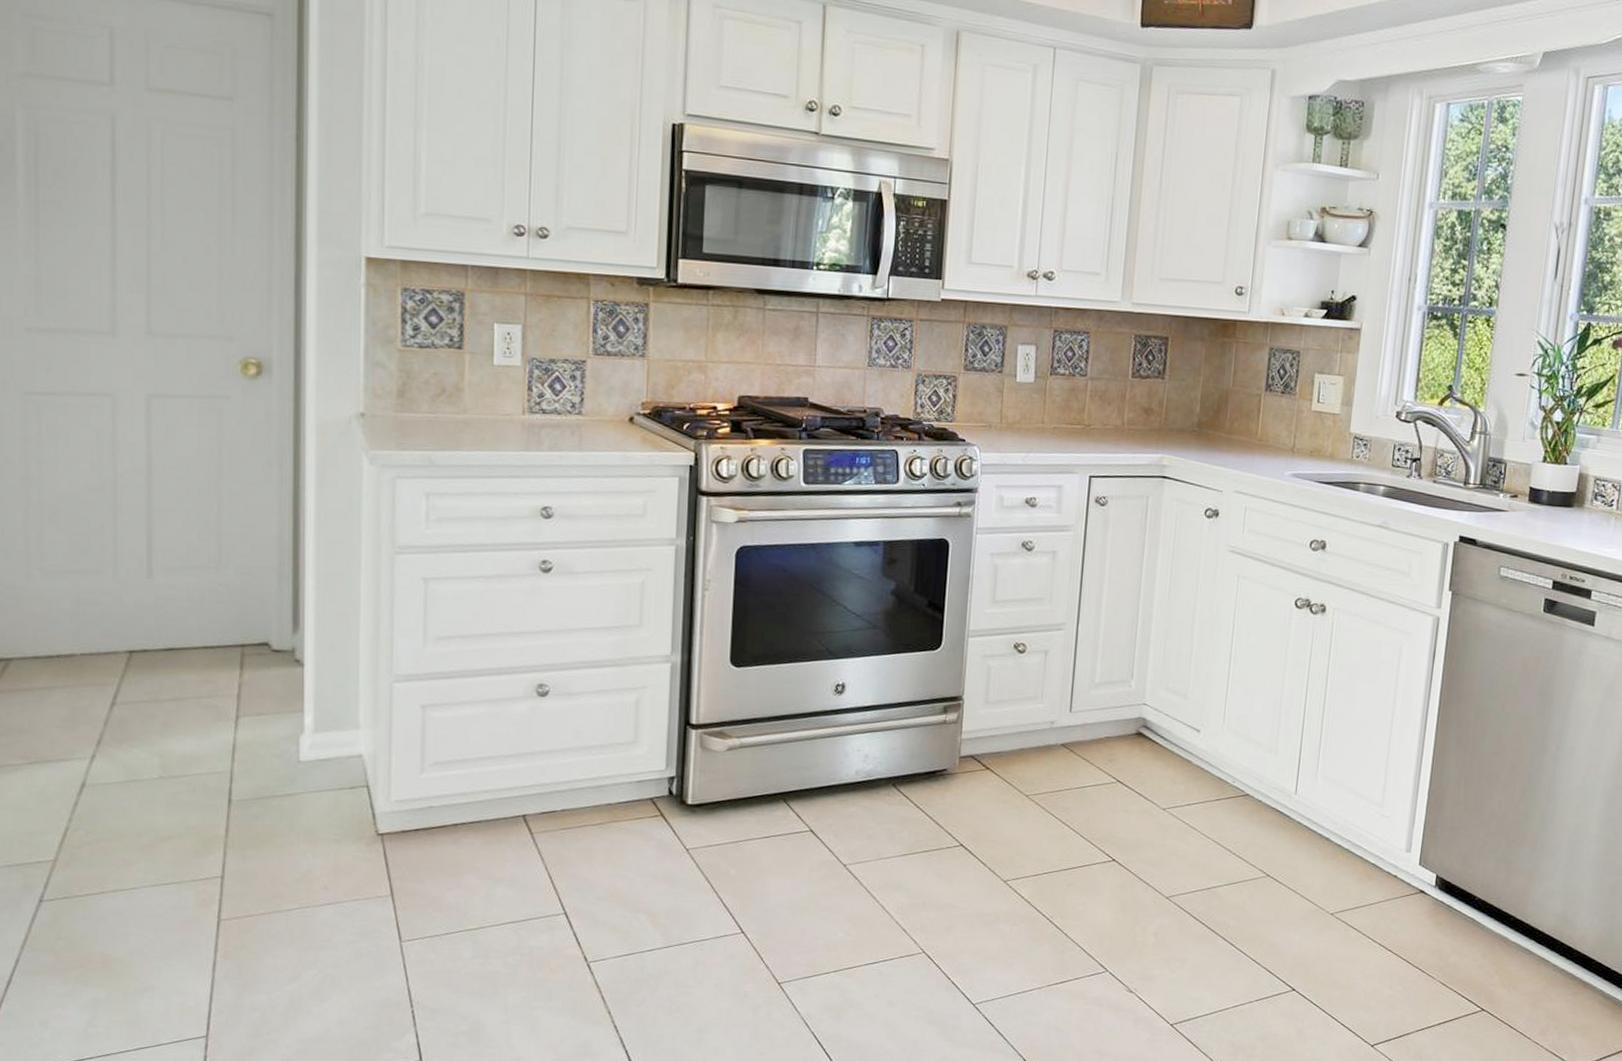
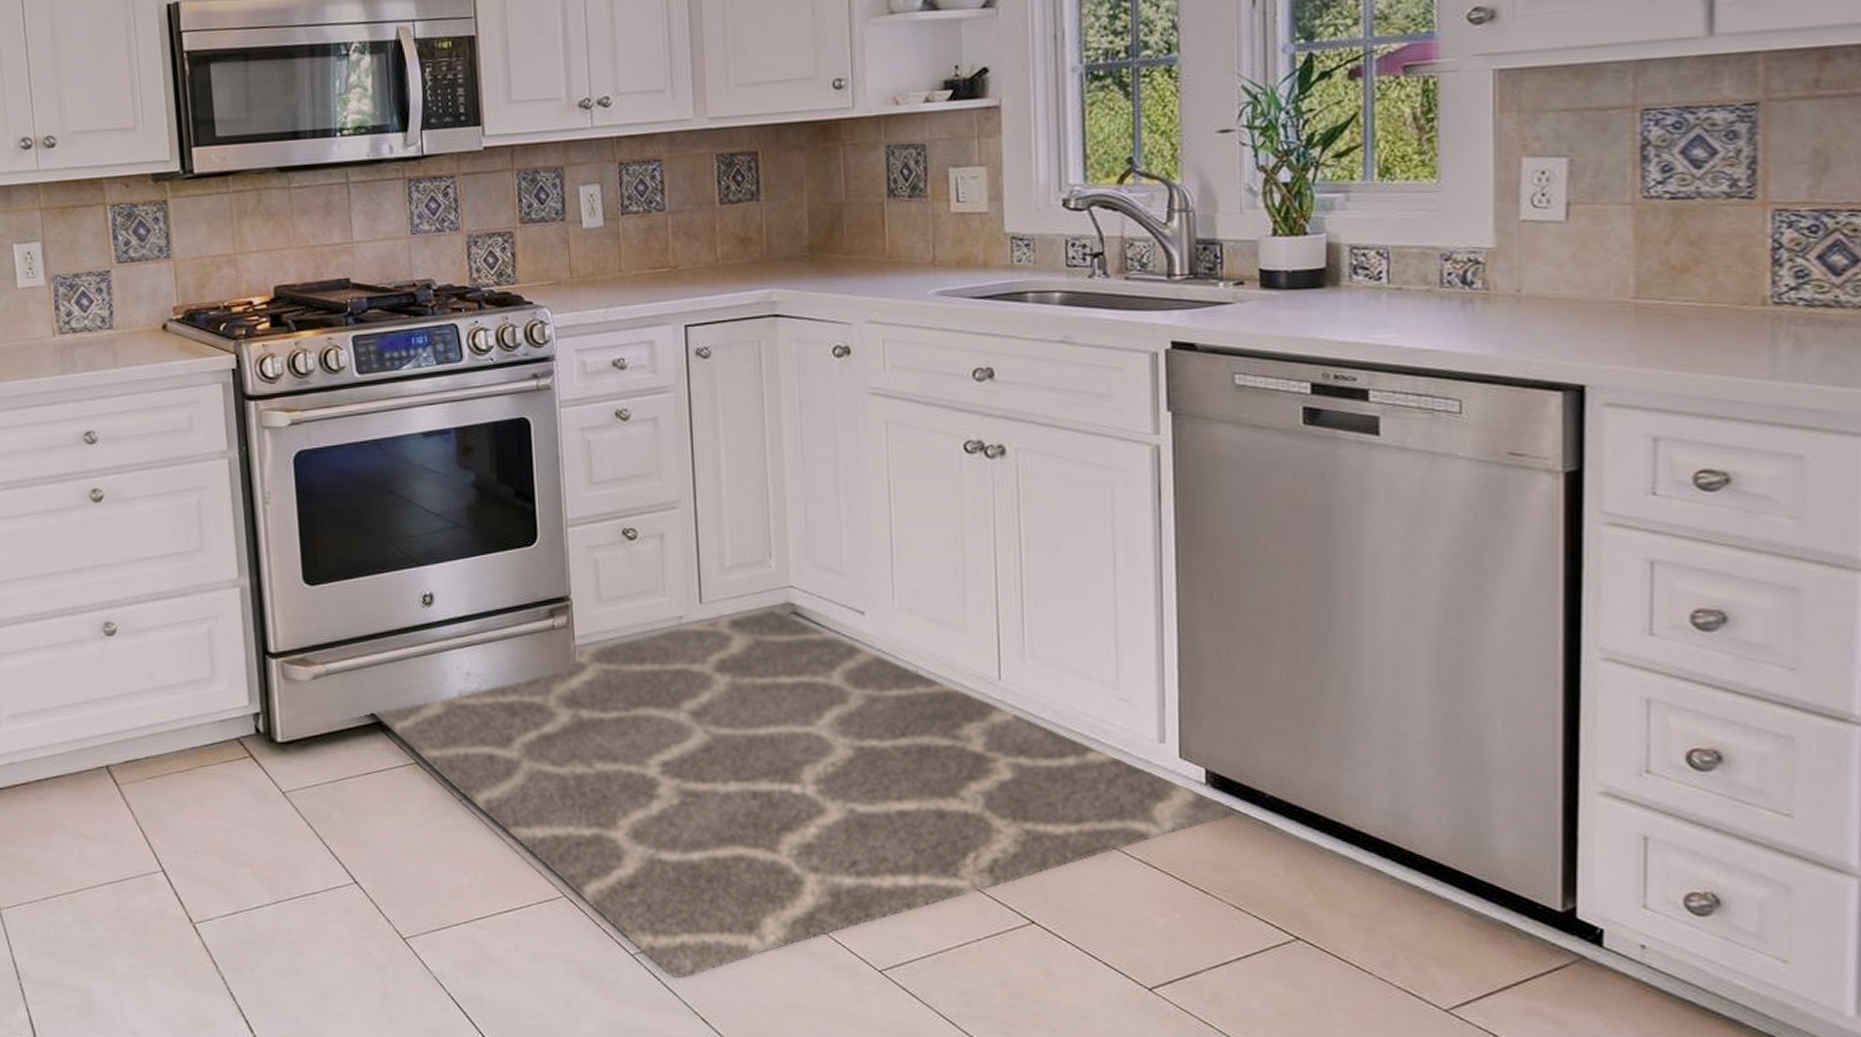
rug: none [776,720,1451,1026] -> present [371,608,1232,979]

